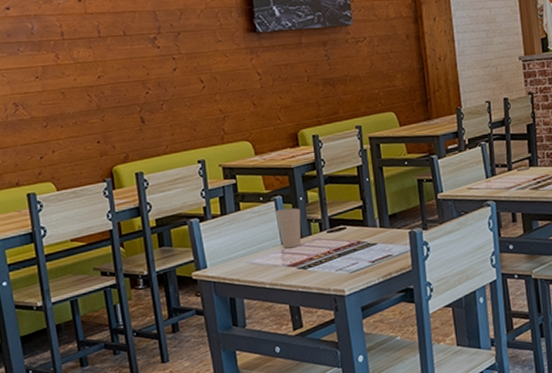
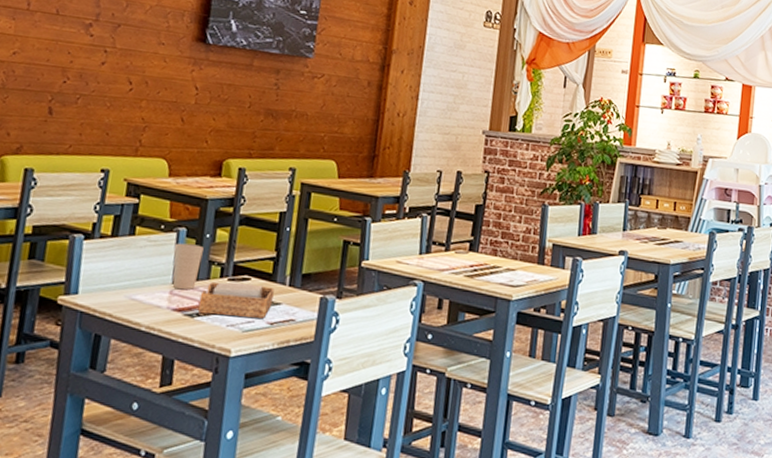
napkin holder: none [307,231,369,265] -> present [197,281,274,318]

